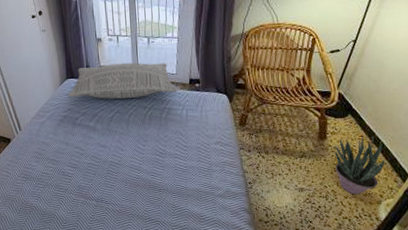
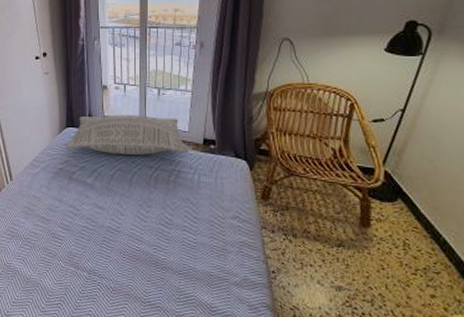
potted plant: present [334,136,385,195] -> none [381,226,449,304]

